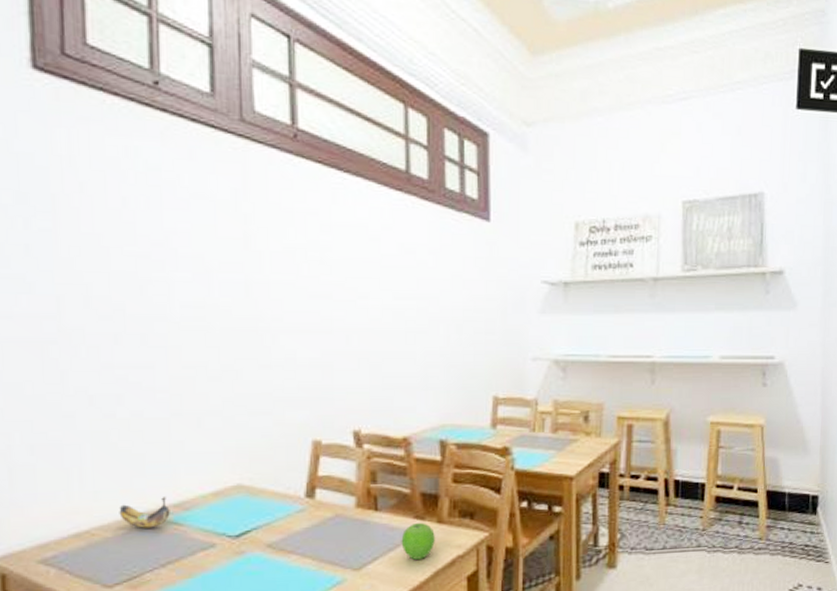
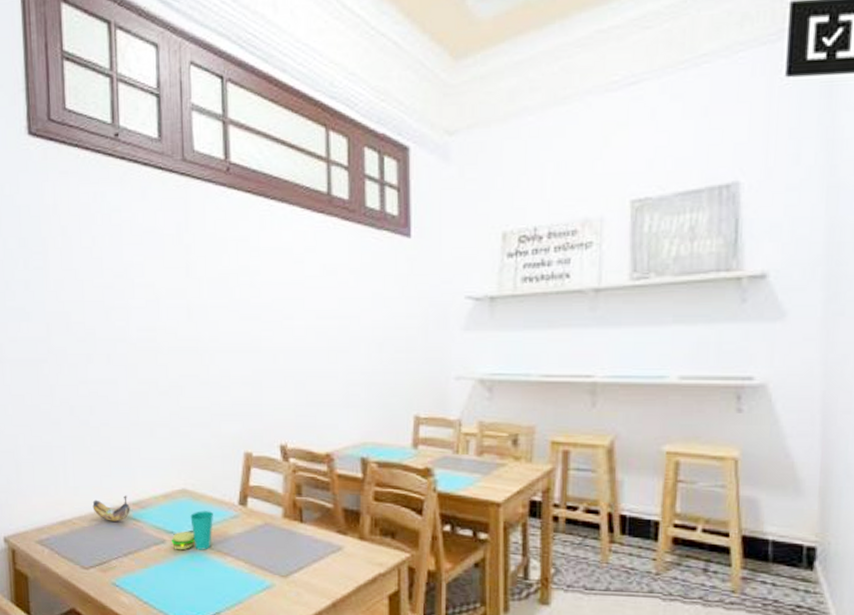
cup: none [223,507,275,554] -> present [171,511,213,550]
fruit: present [401,522,435,560] -> none [324,537,357,573]

